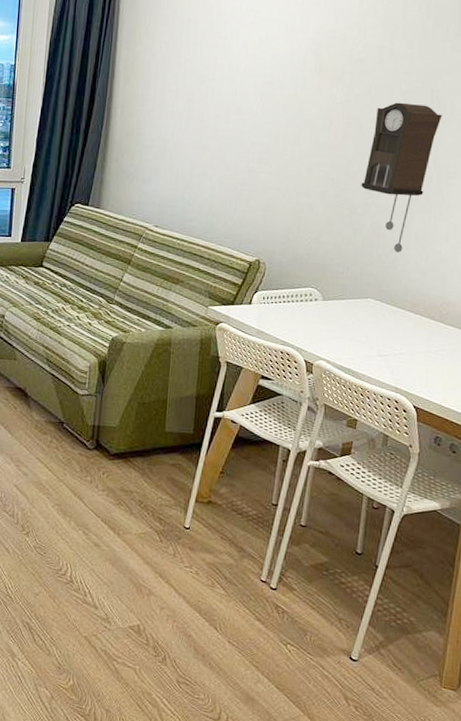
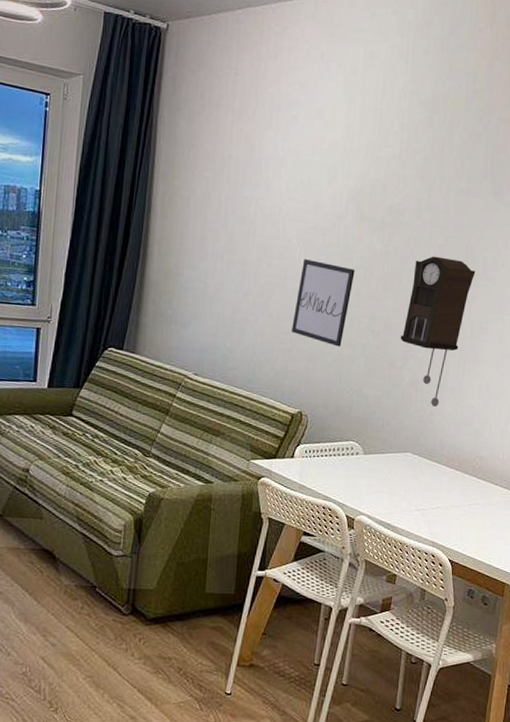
wall art: none [249,113,314,196] -> present [291,259,355,347]

